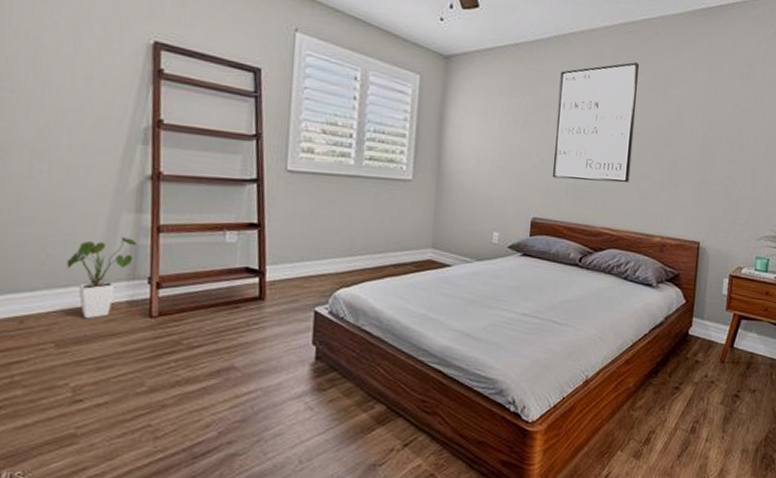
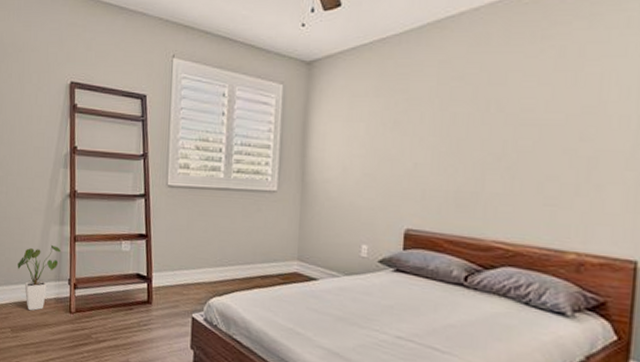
wall art: present [552,62,639,183] -> none [428,40,539,187]

